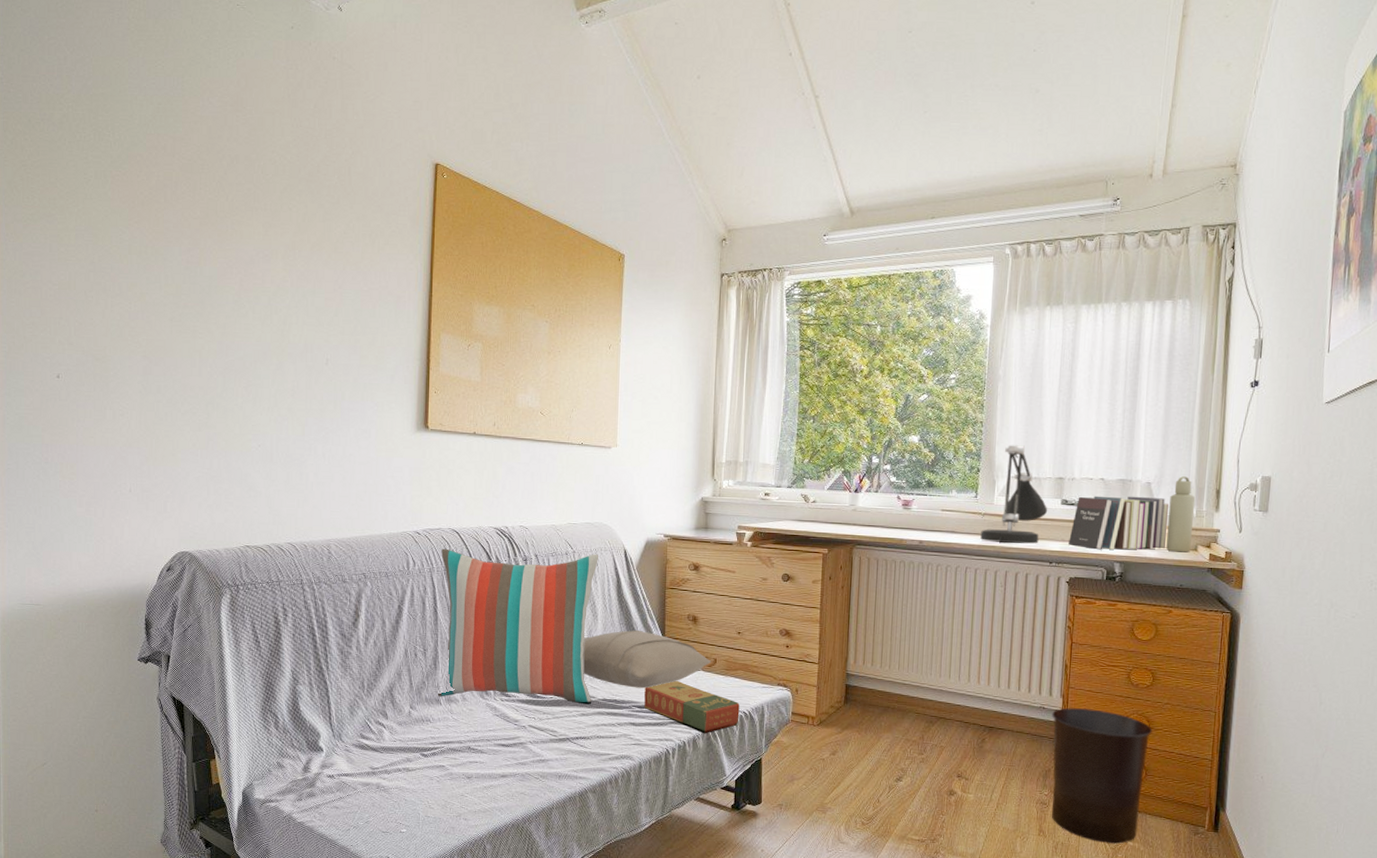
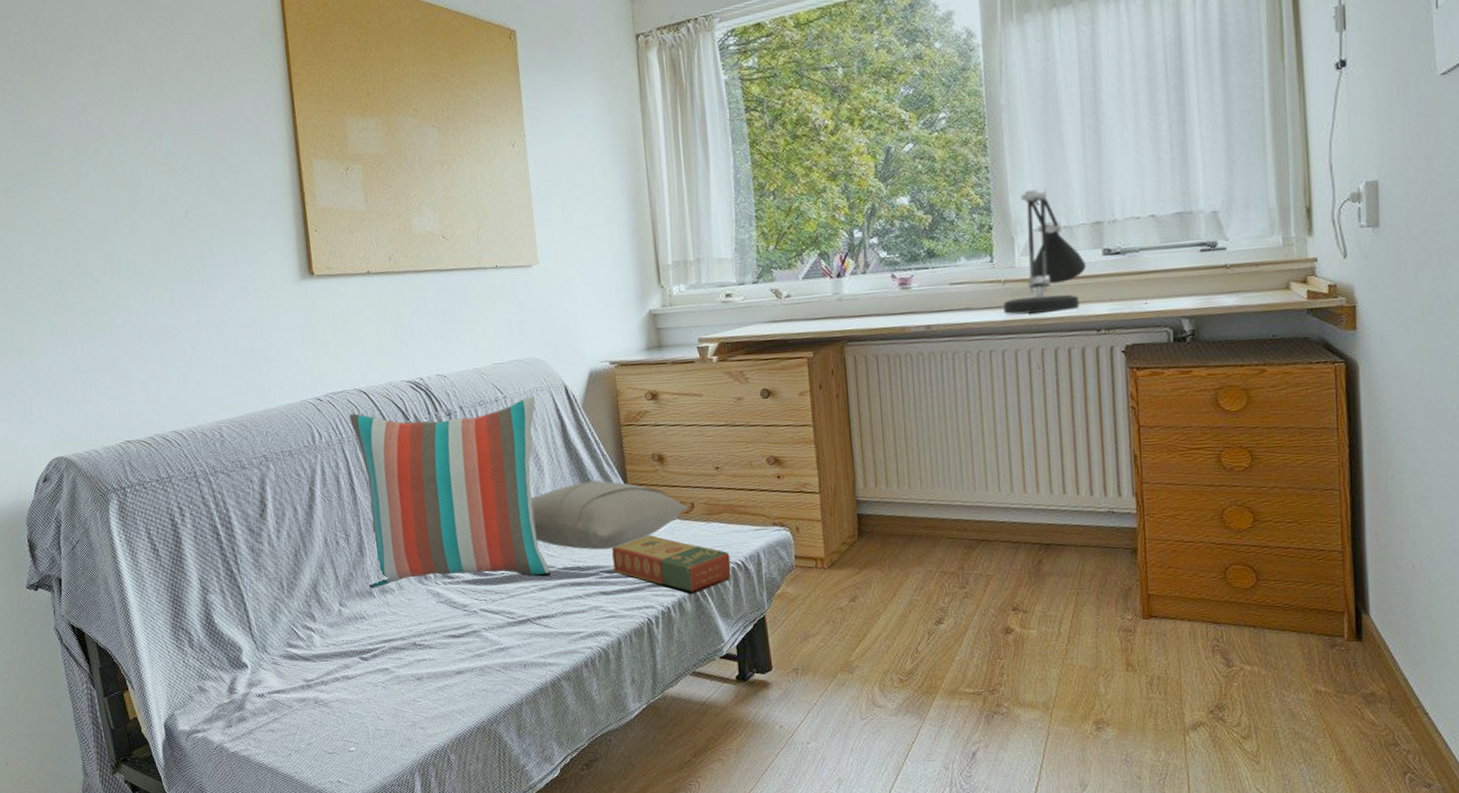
waste bin: present [1051,707,1152,843] -> none [1124,506,1259,670]
books: present [1068,496,1170,550] -> none [1118,228,1248,306]
bottle: present [1166,476,1195,553] -> none [1245,196,1281,295]

